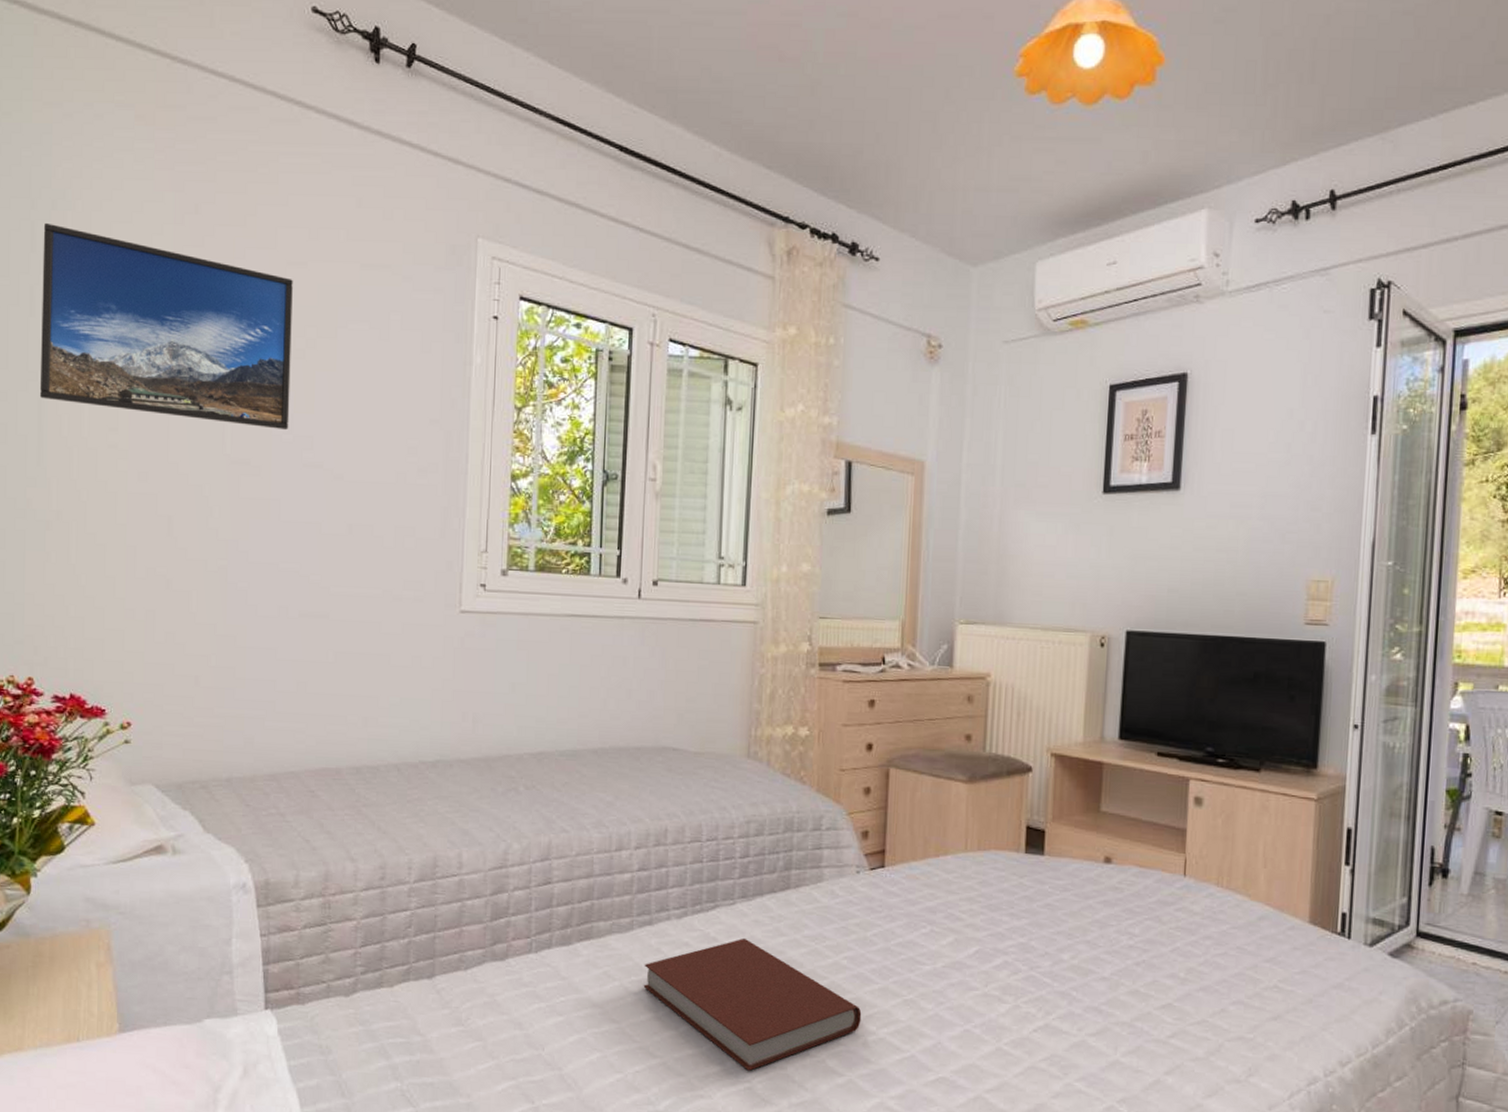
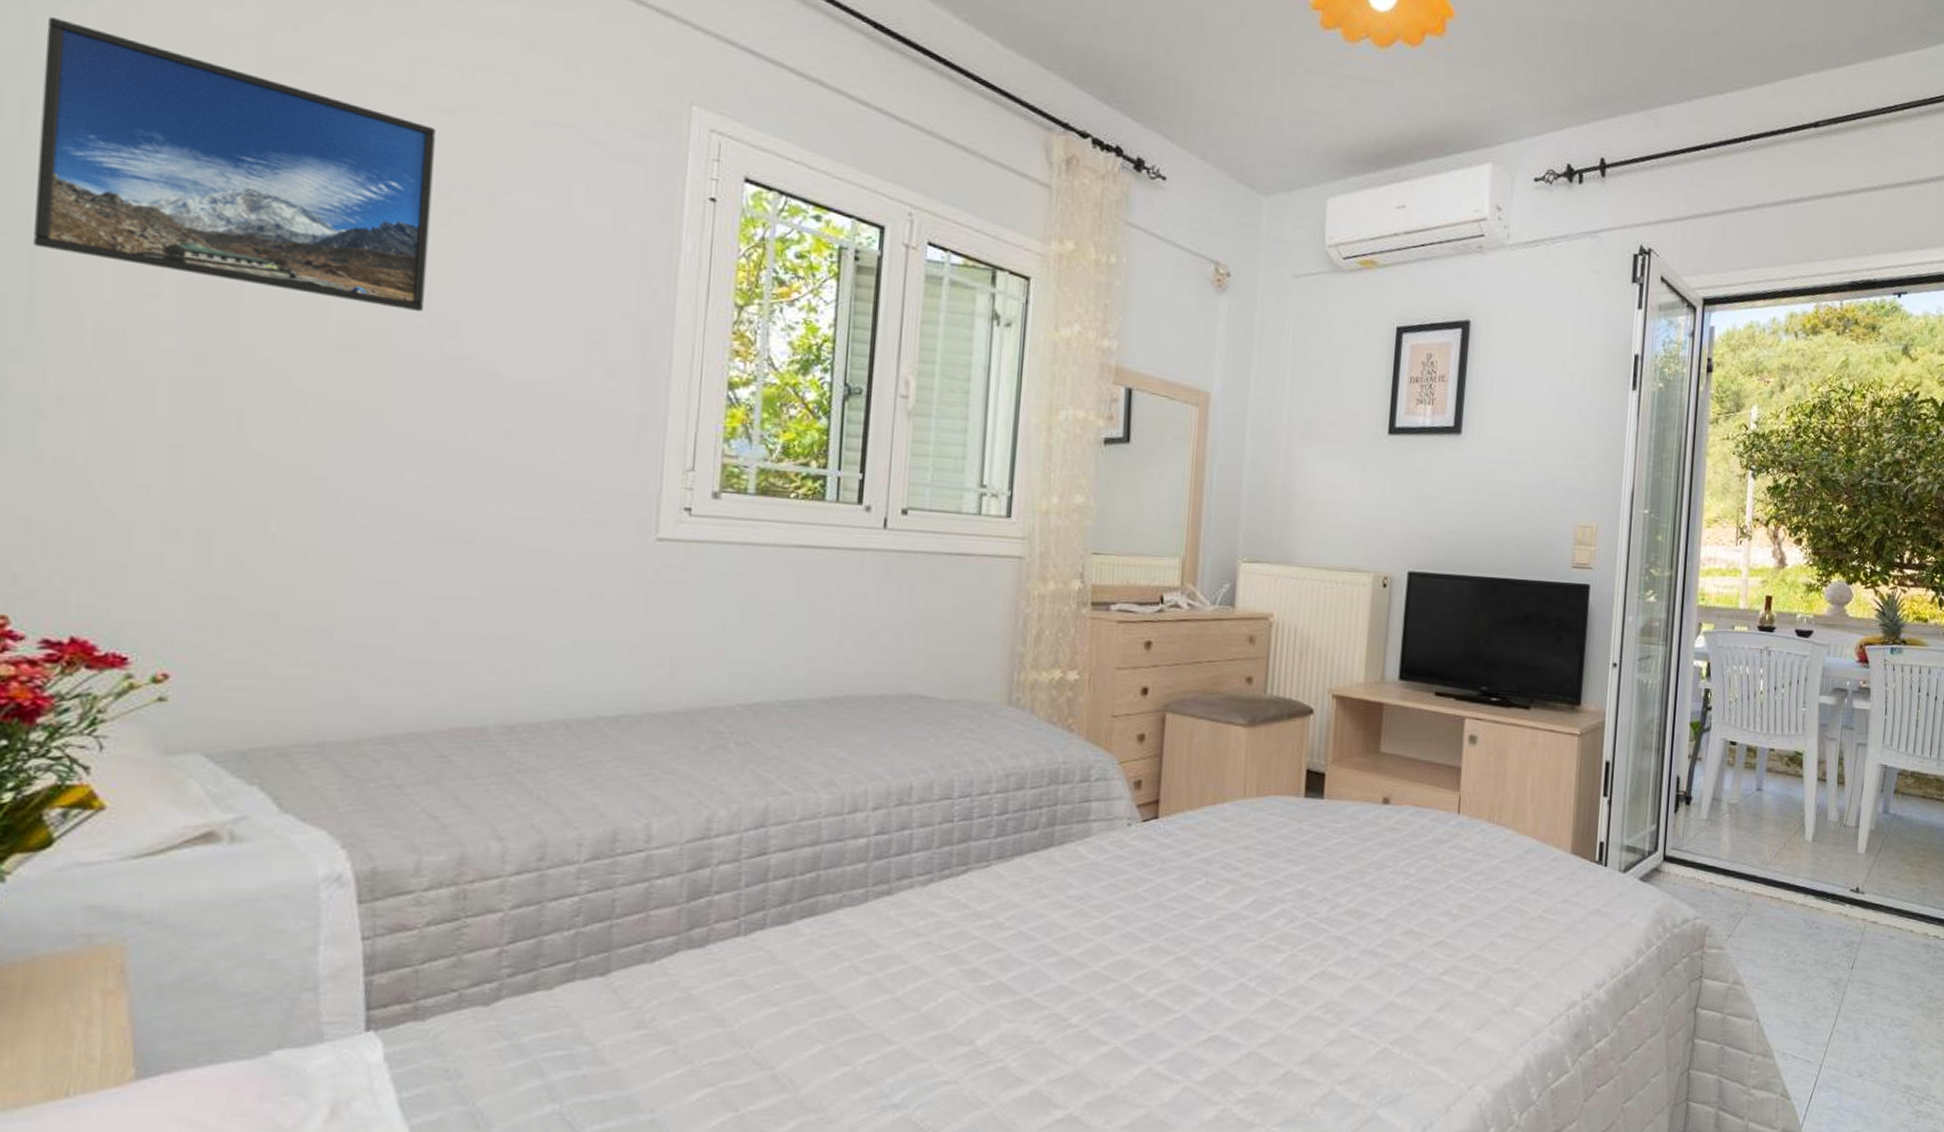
book: present [643,937,862,1071] -> none [878,902,1130,1049]

